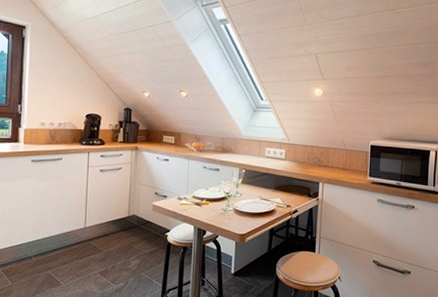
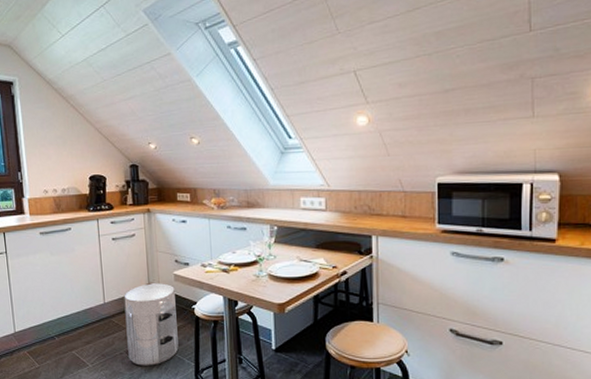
waste bin: none [102,210,153,286] -> present [123,282,179,366]

